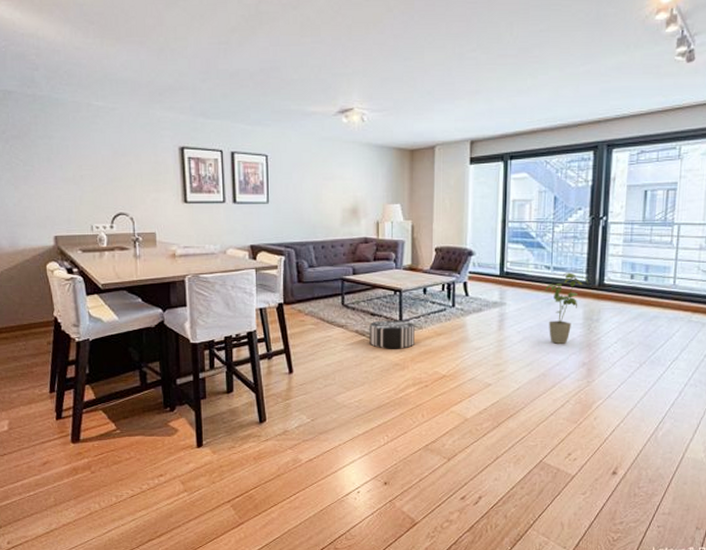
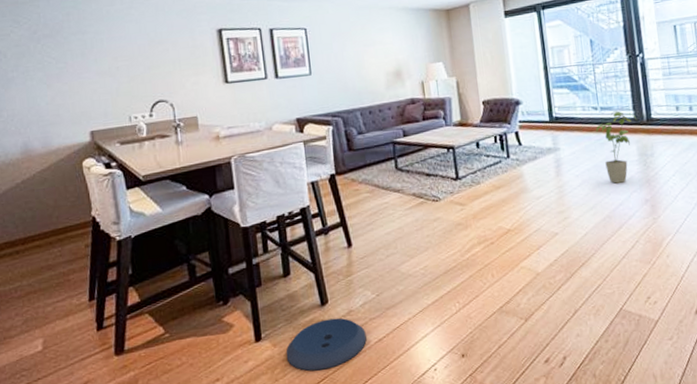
robot vacuum: none [224,436,298,479] -> present [285,318,367,372]
pouf: present [369,320,415,349] -> none [426,177,474,210]

